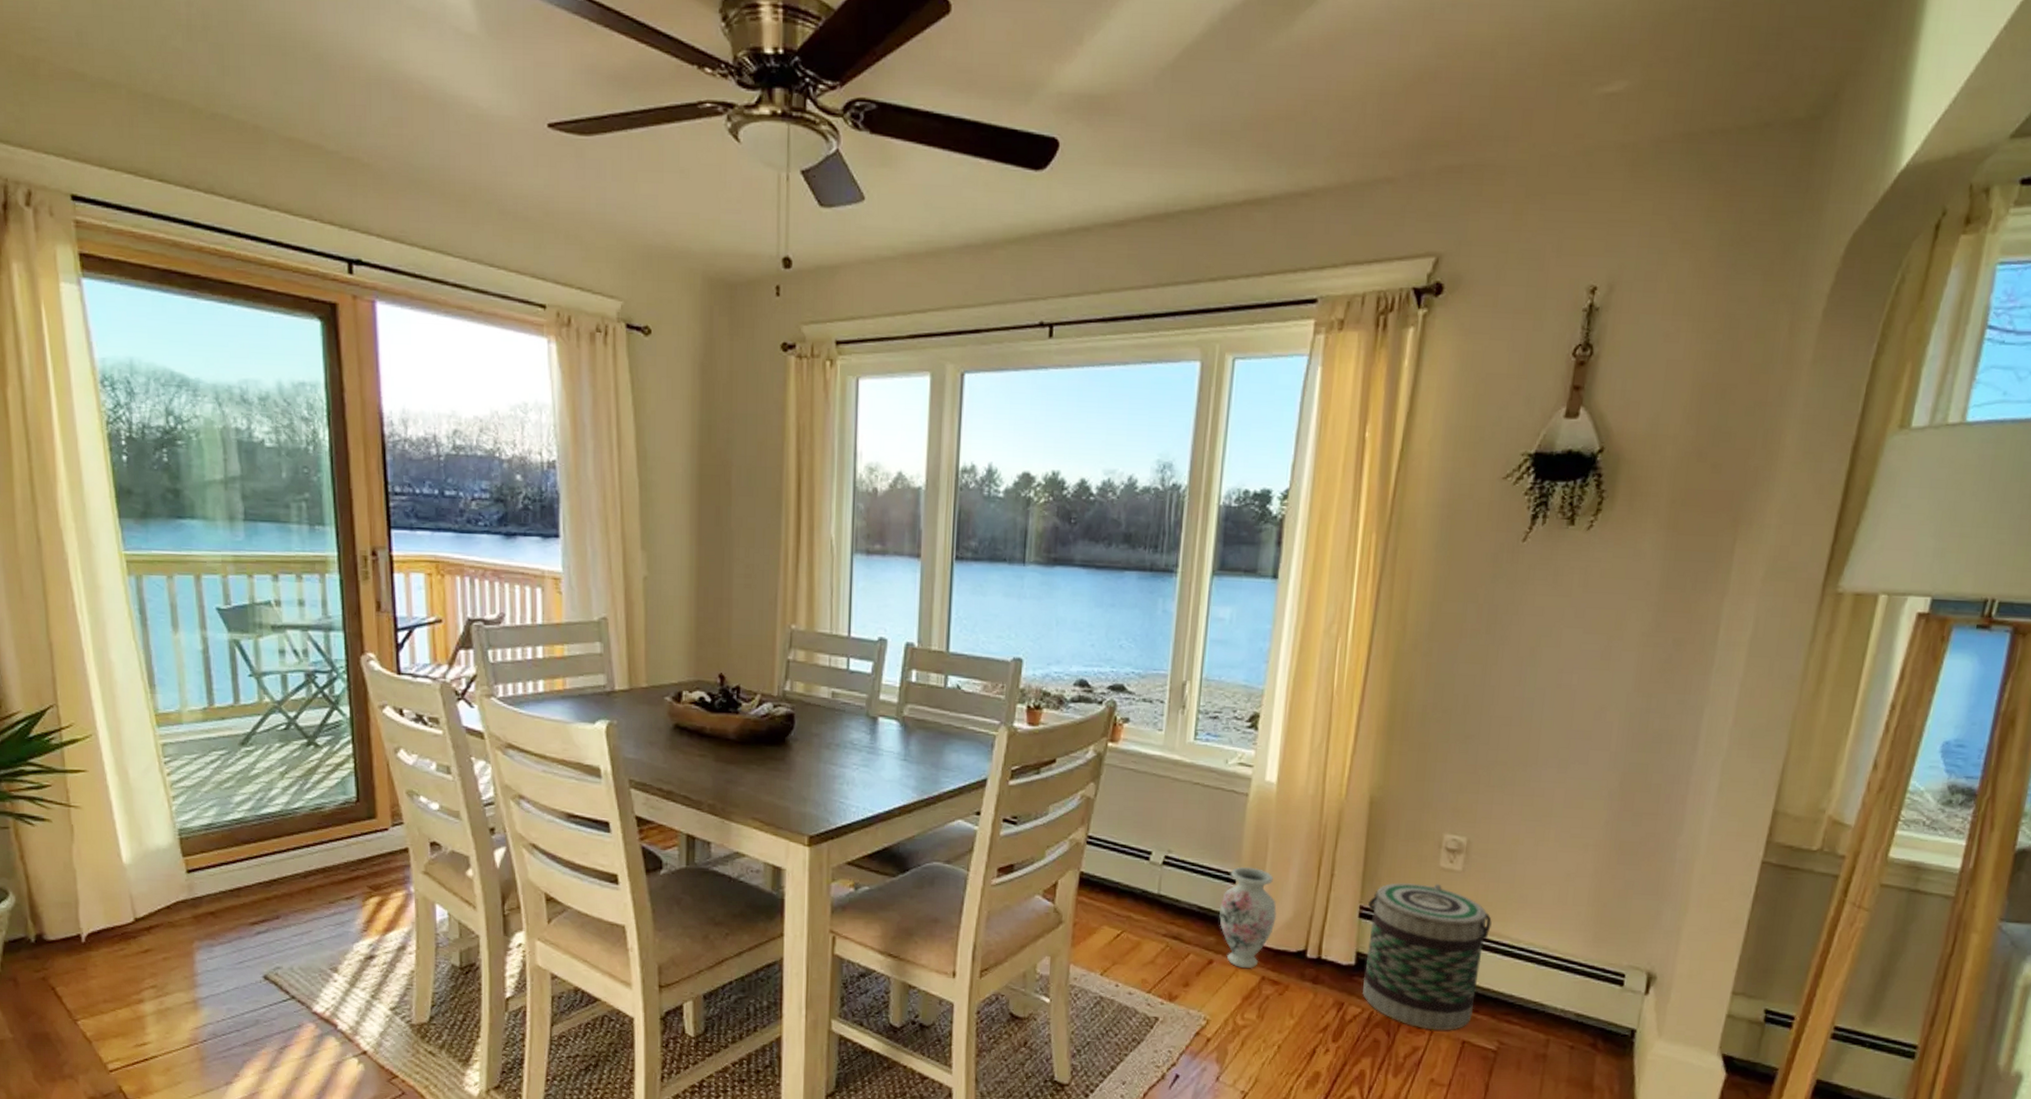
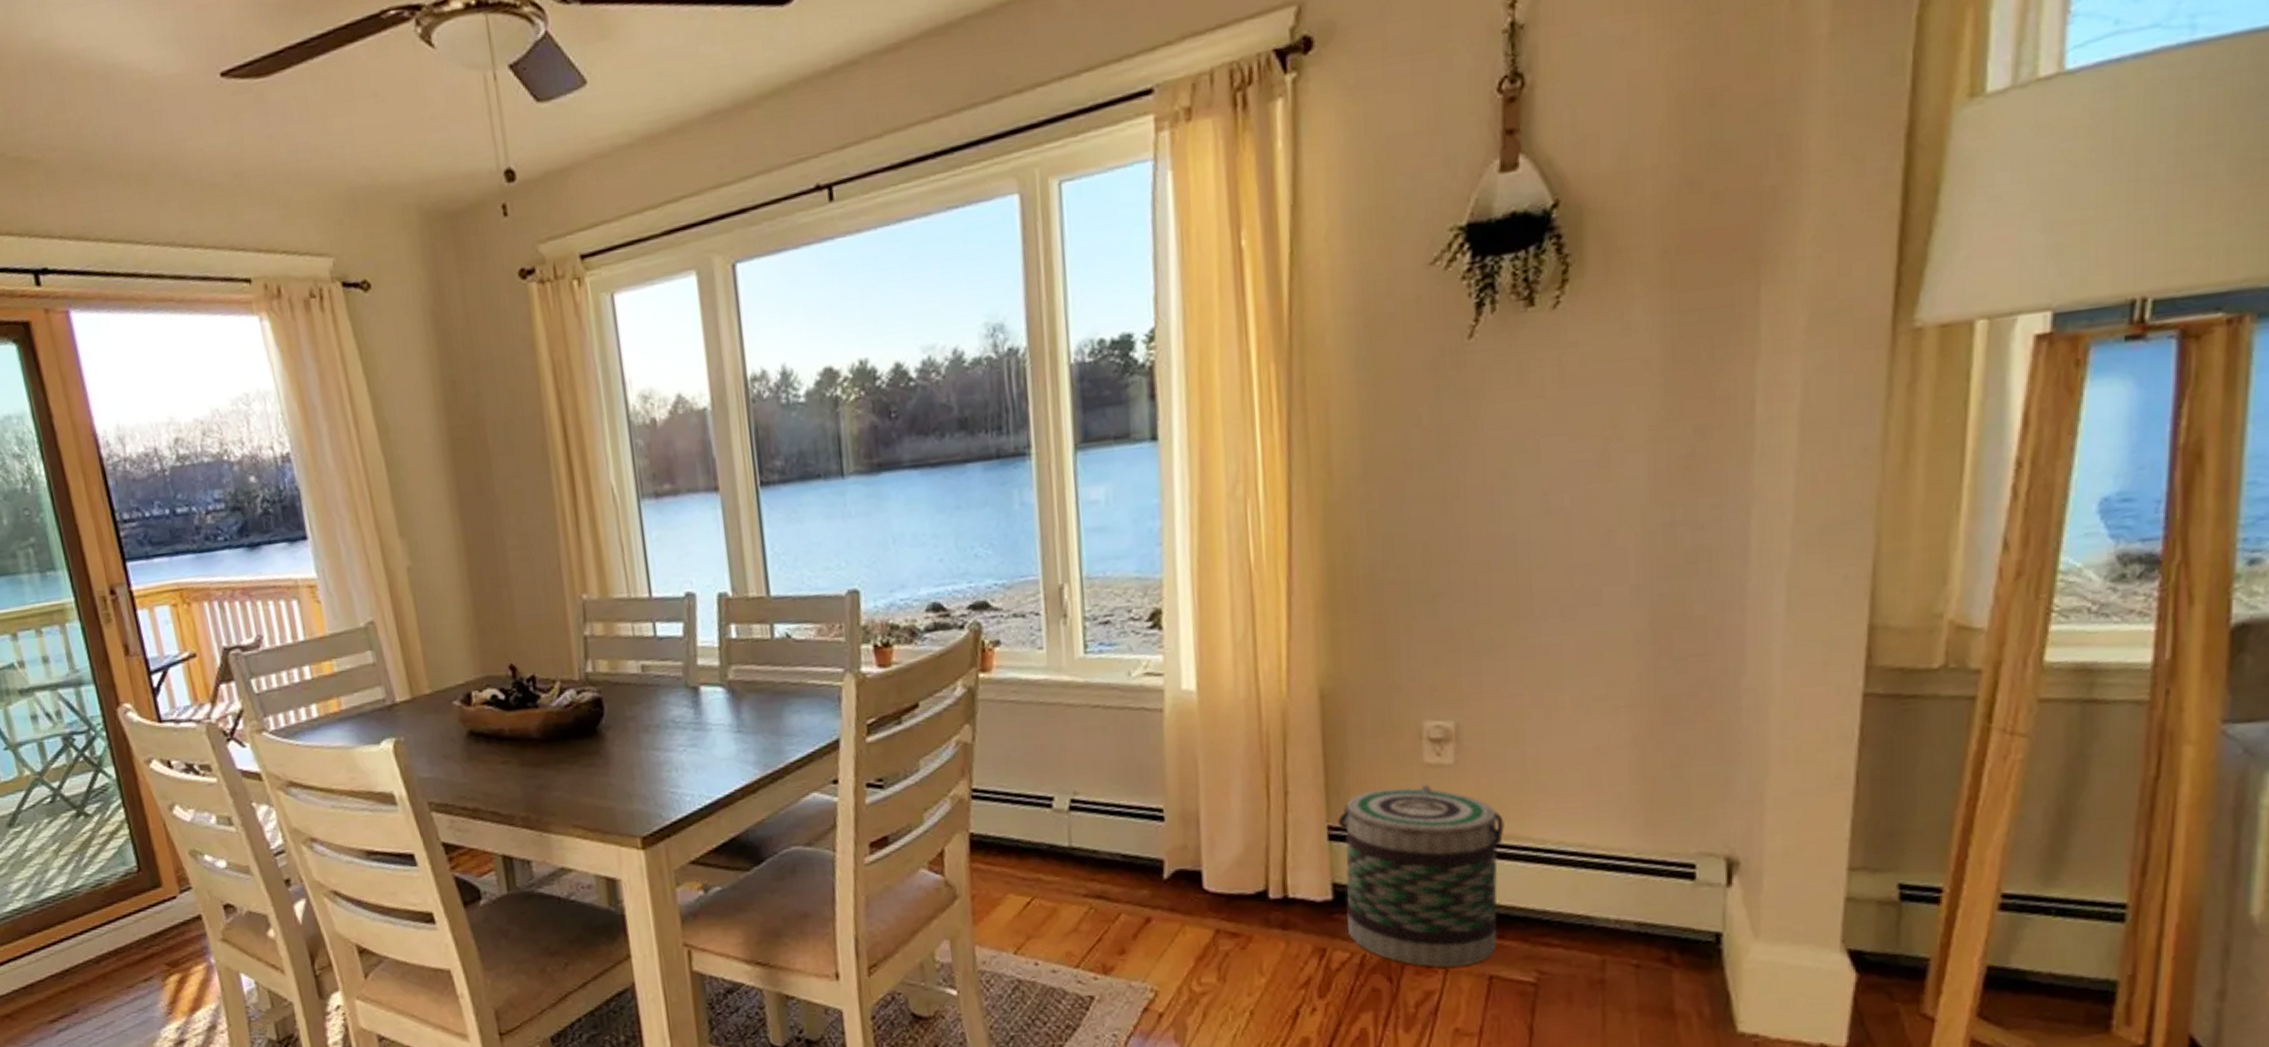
vase: present [1219,866,1277,968] -> none [1149,797,1224,922]

